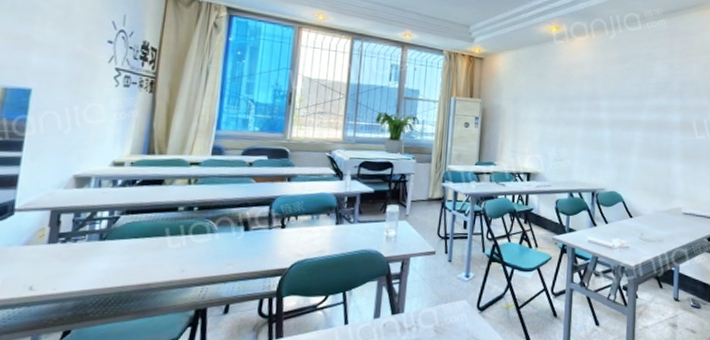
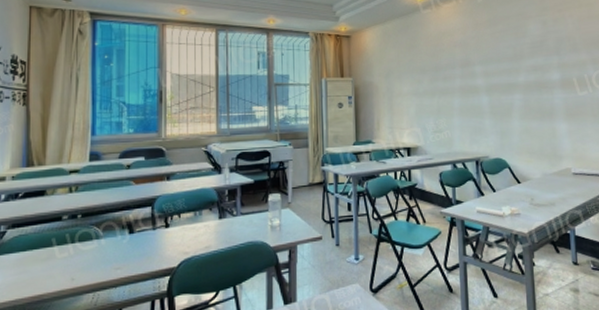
potted plant: present [375,112,420,154] -> none [248,101,293,142]

